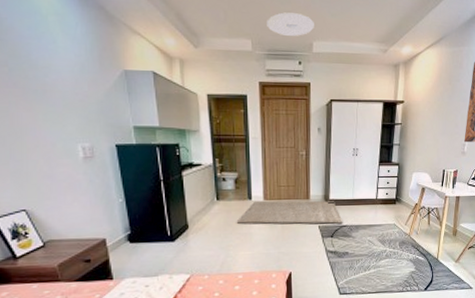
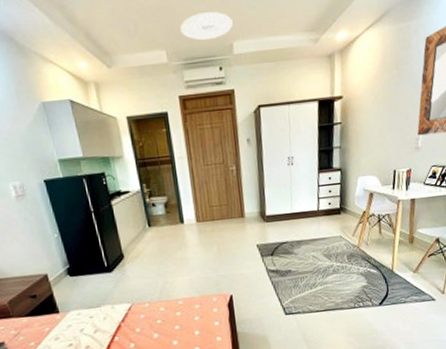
rug: present [237,201,343,224] -> none [172,217,283,249]

